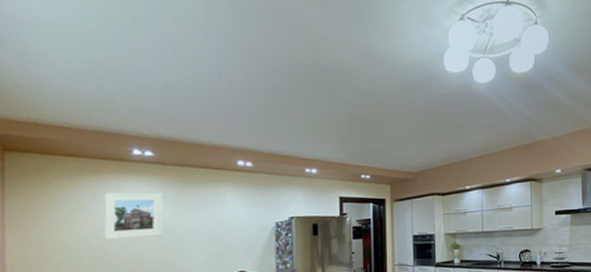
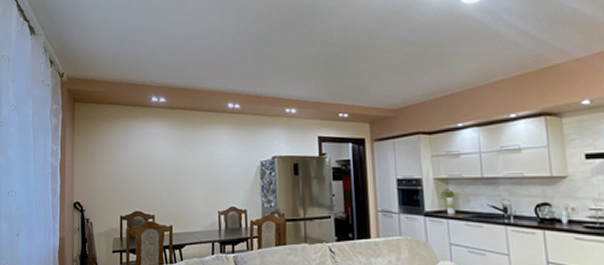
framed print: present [103,192,164,240] -> none [132,133,173,173]

